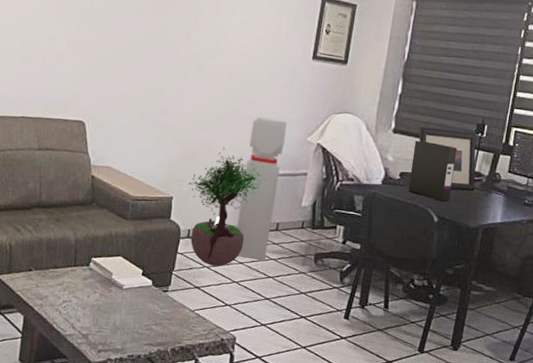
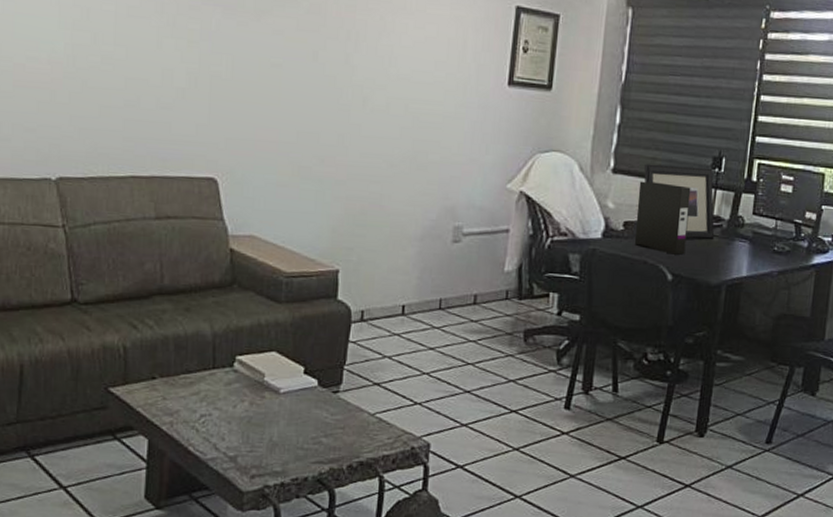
potted tree: present [188,147,265,267] -> none [358,202,457,355]
water cooler: present [236,116,287,261] -> none [423,161,481,344]

